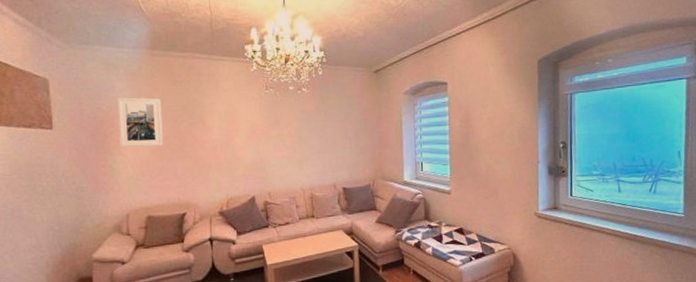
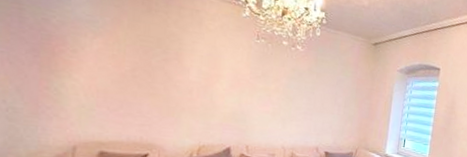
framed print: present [117,97,163,147] -> none [71,12,130,77]

